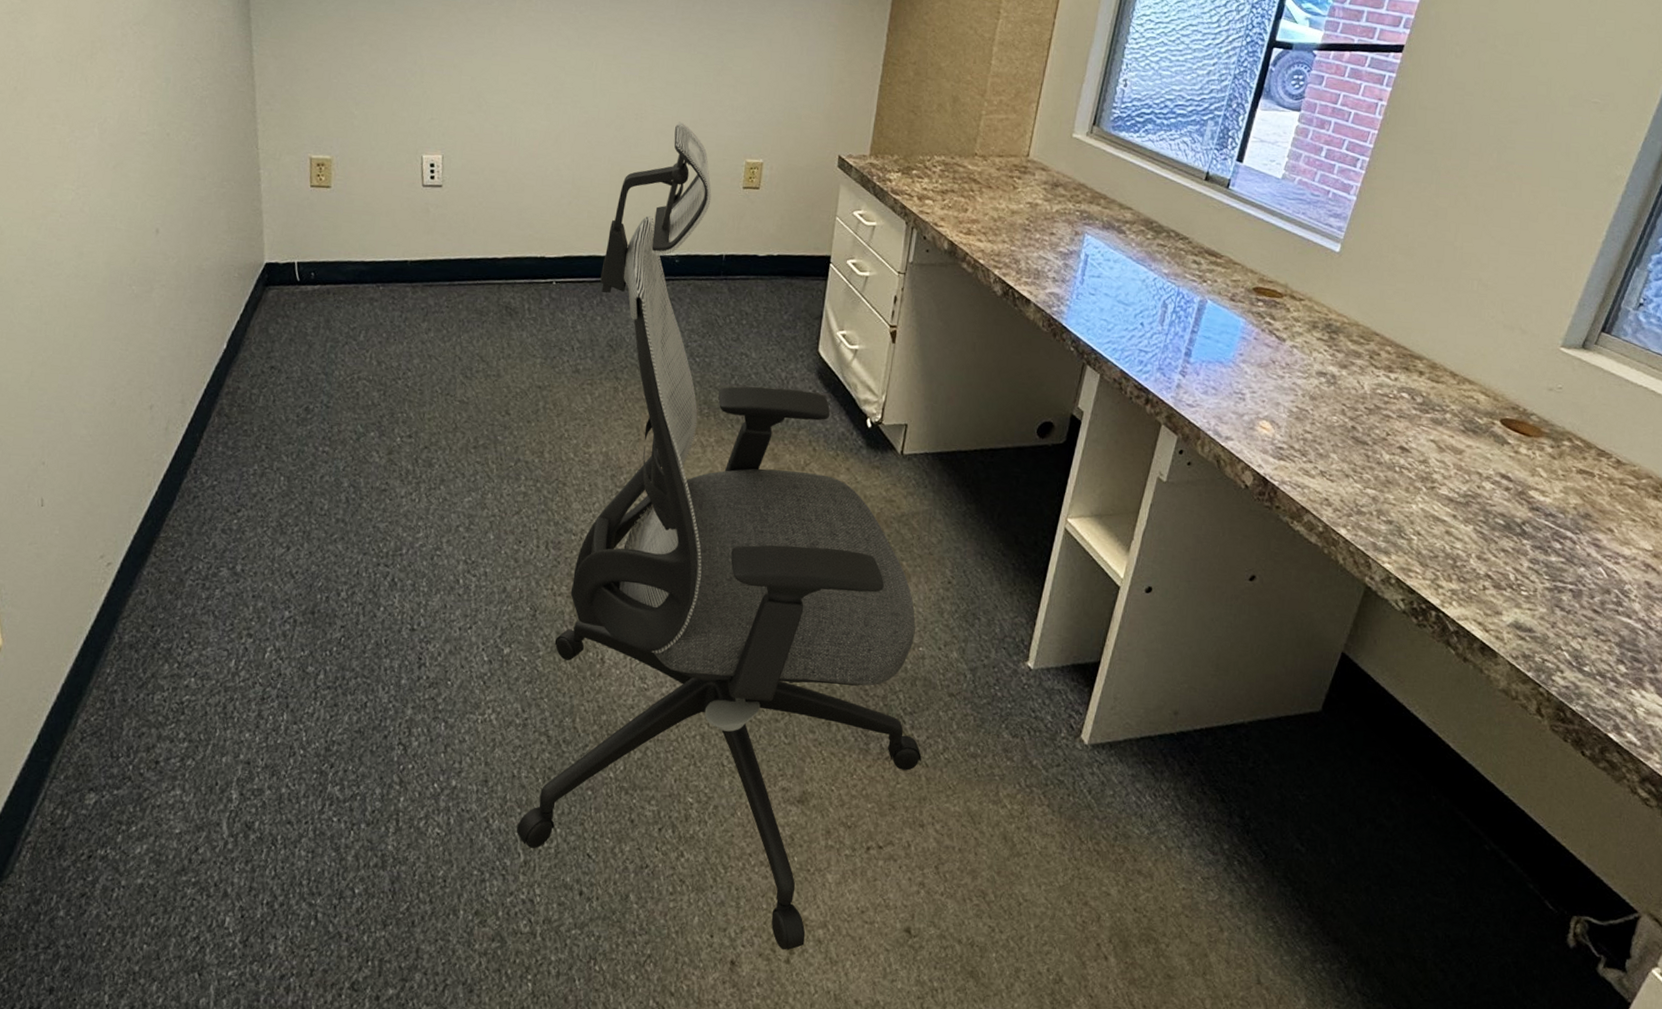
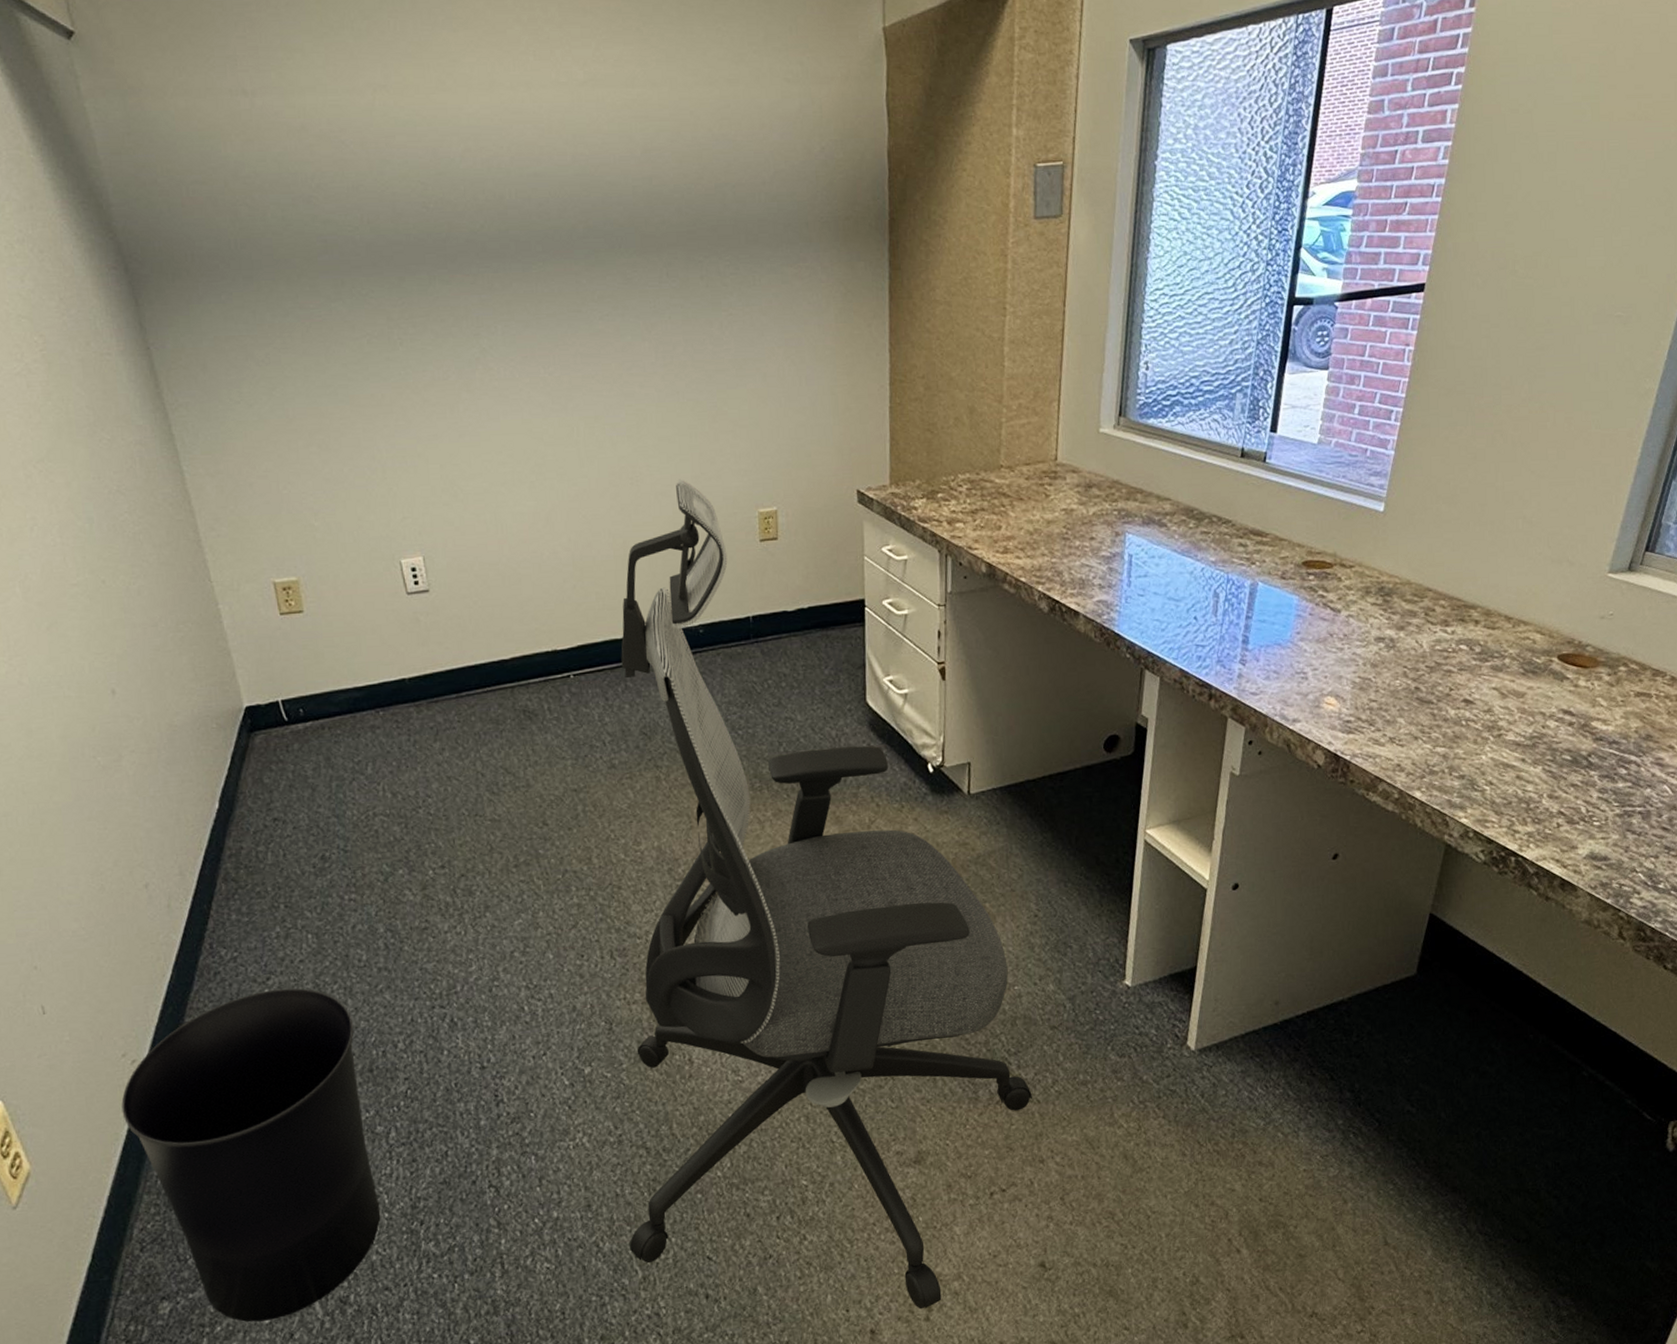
waste bin: none [90,521,306,831] -> present [121,987,381,1322]

